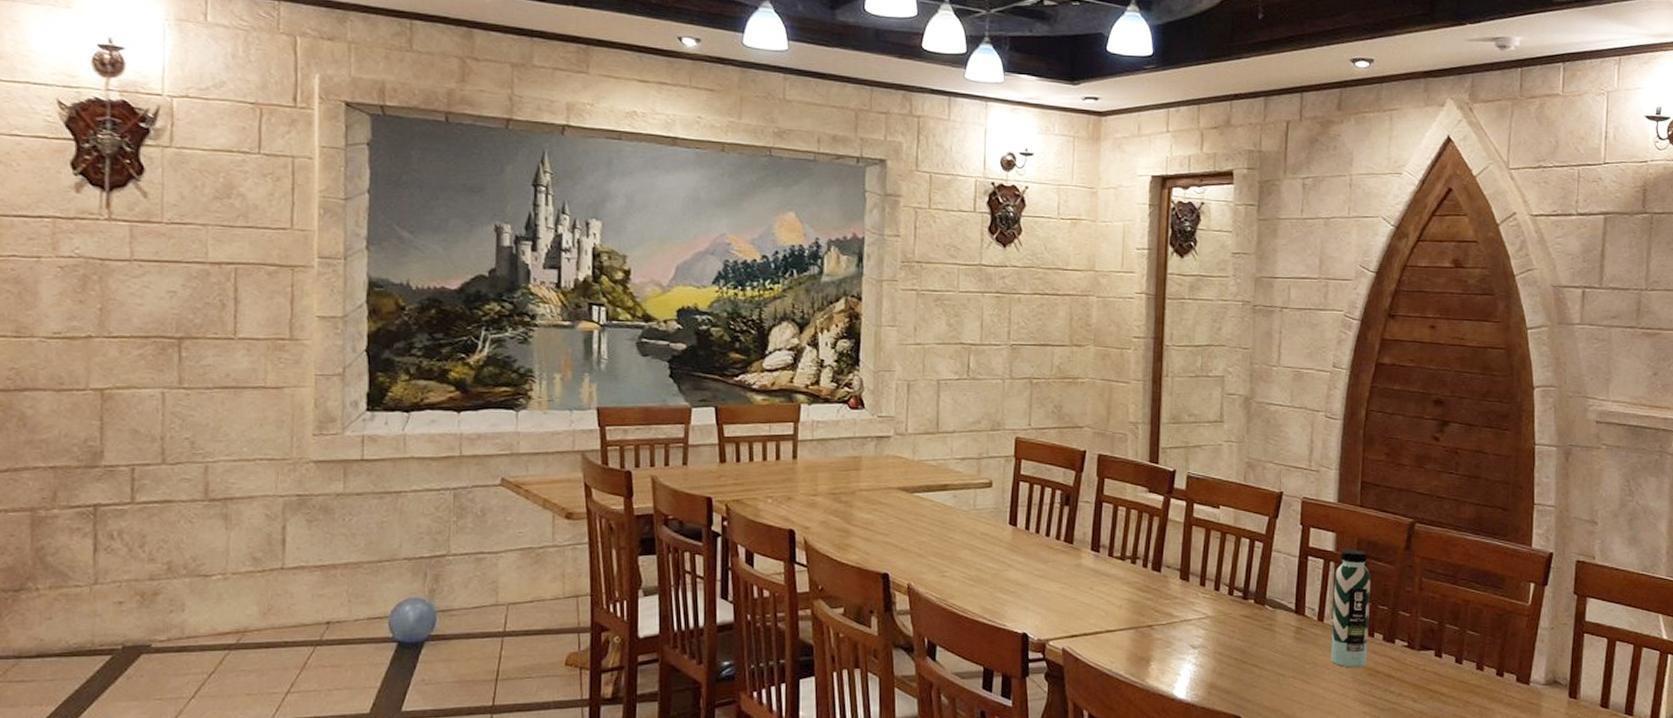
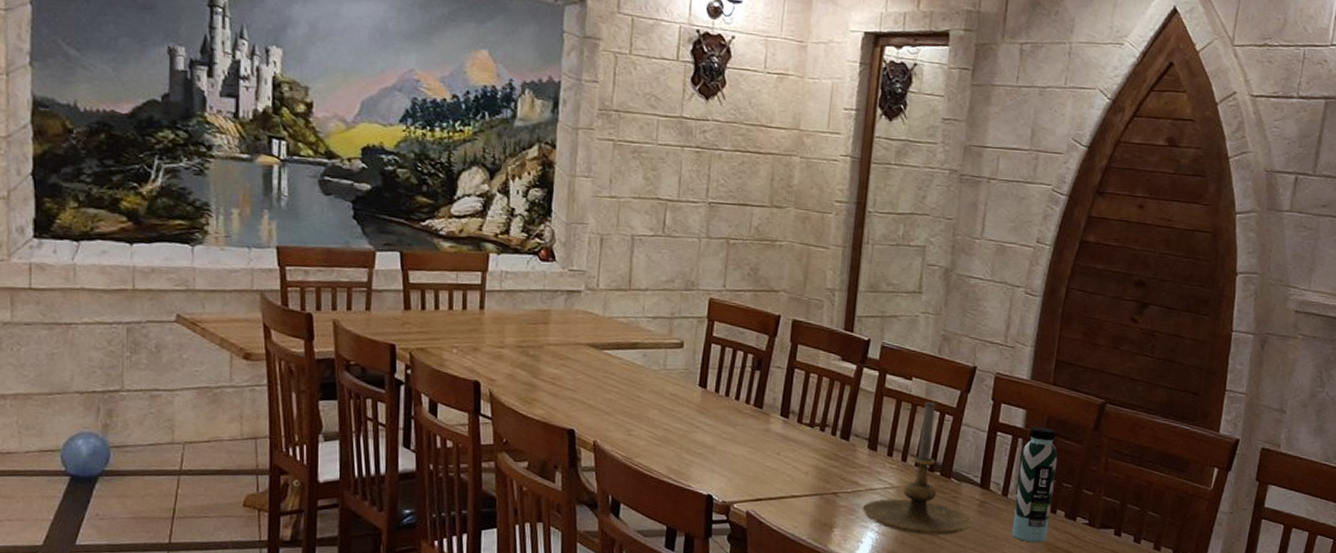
candle holder: none [1178,529,1290,664] -> present [862,401,973,535]

